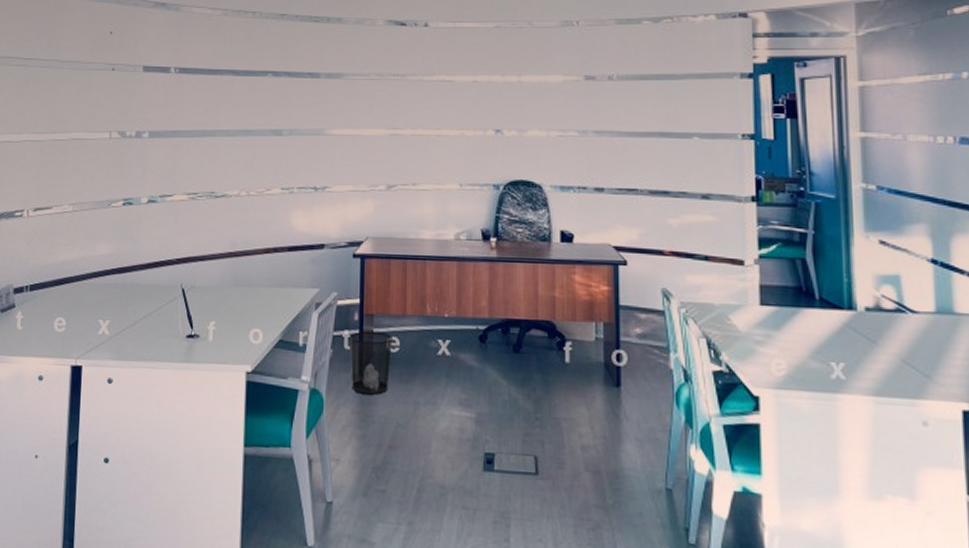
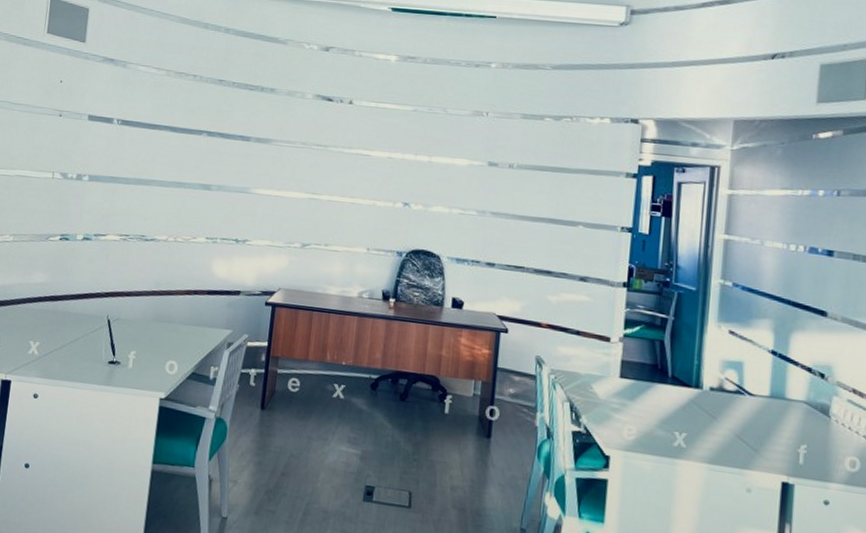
waste bin: present [350,331,392,395] -> none [253,370,294,428]

